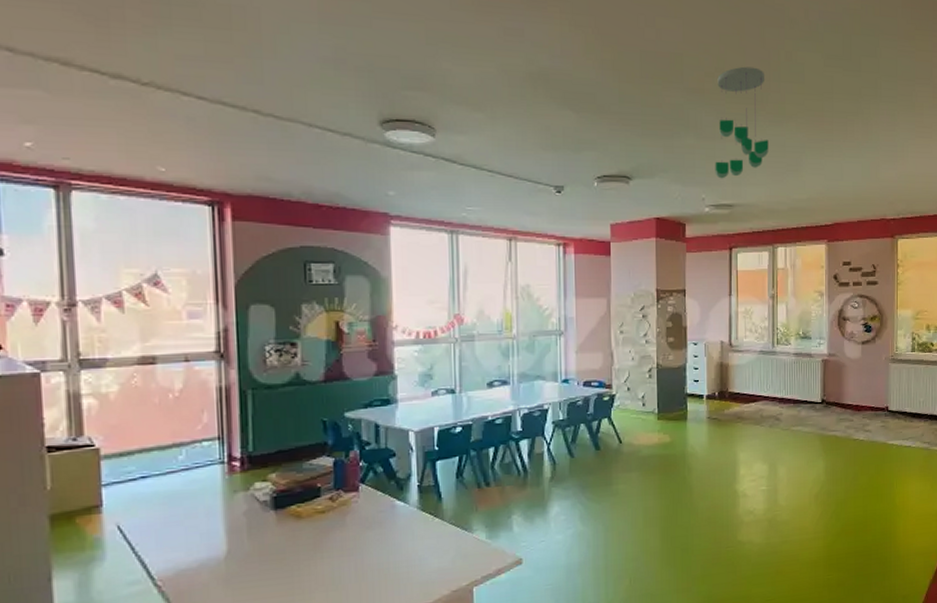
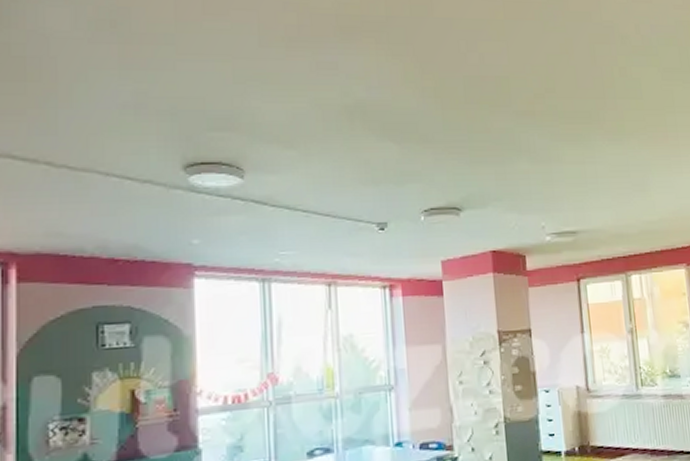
ceiling mobile: present [715,66,769,179] -> none [548,85,611,204]

